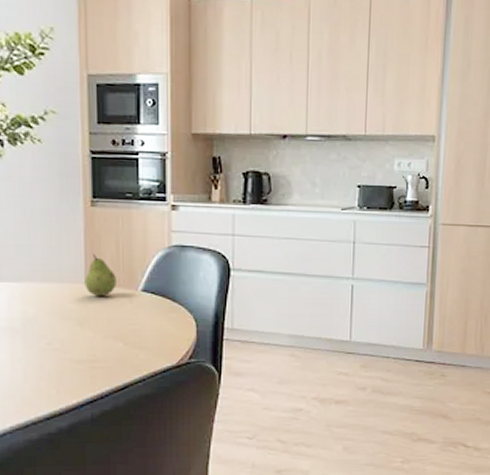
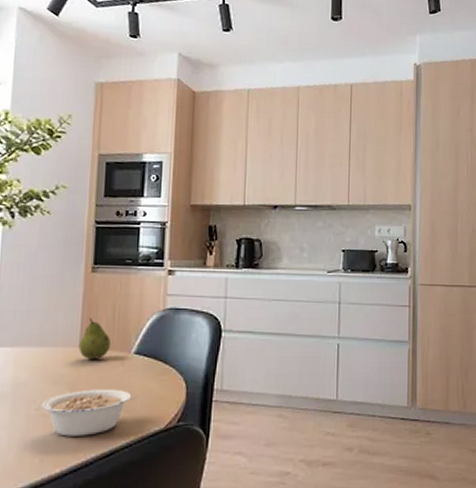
legume: none [52,325,148,370] -> present [41,389,138,437]

